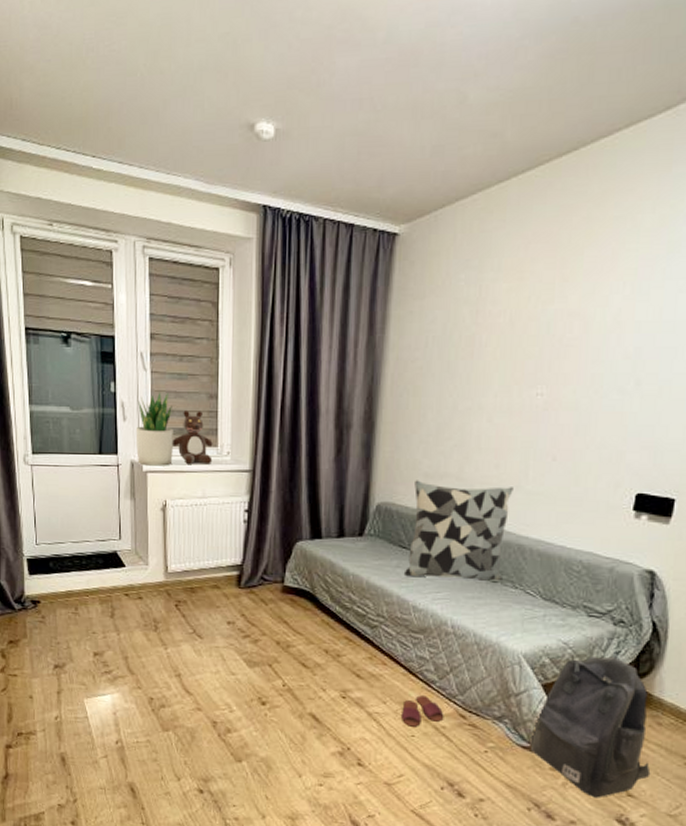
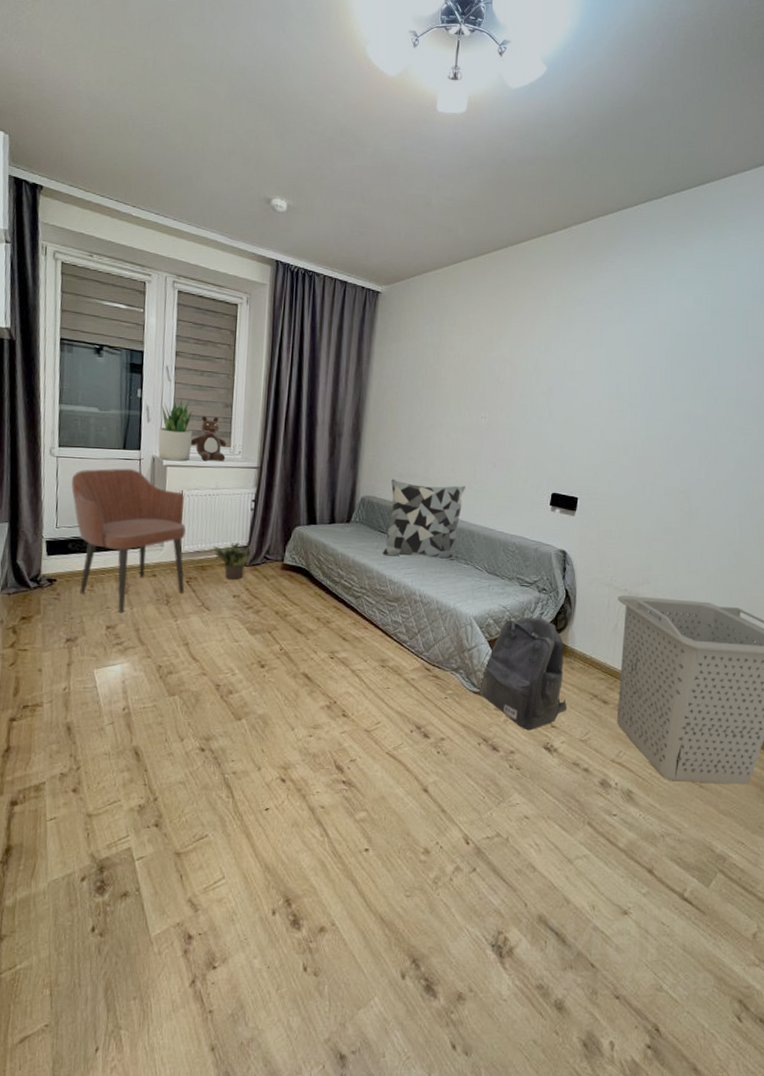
armchair: none [48,476,173,639] -> present [71,468,187,613]
potted plant: none [202,559,245,604] -> present [212,542,251,580]
slippers: present [402,695,443,727] -> none [379,653,412,680]

